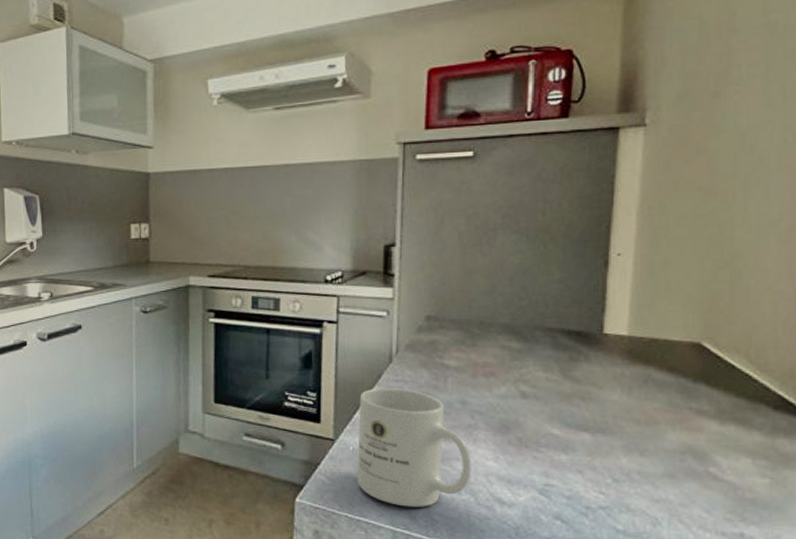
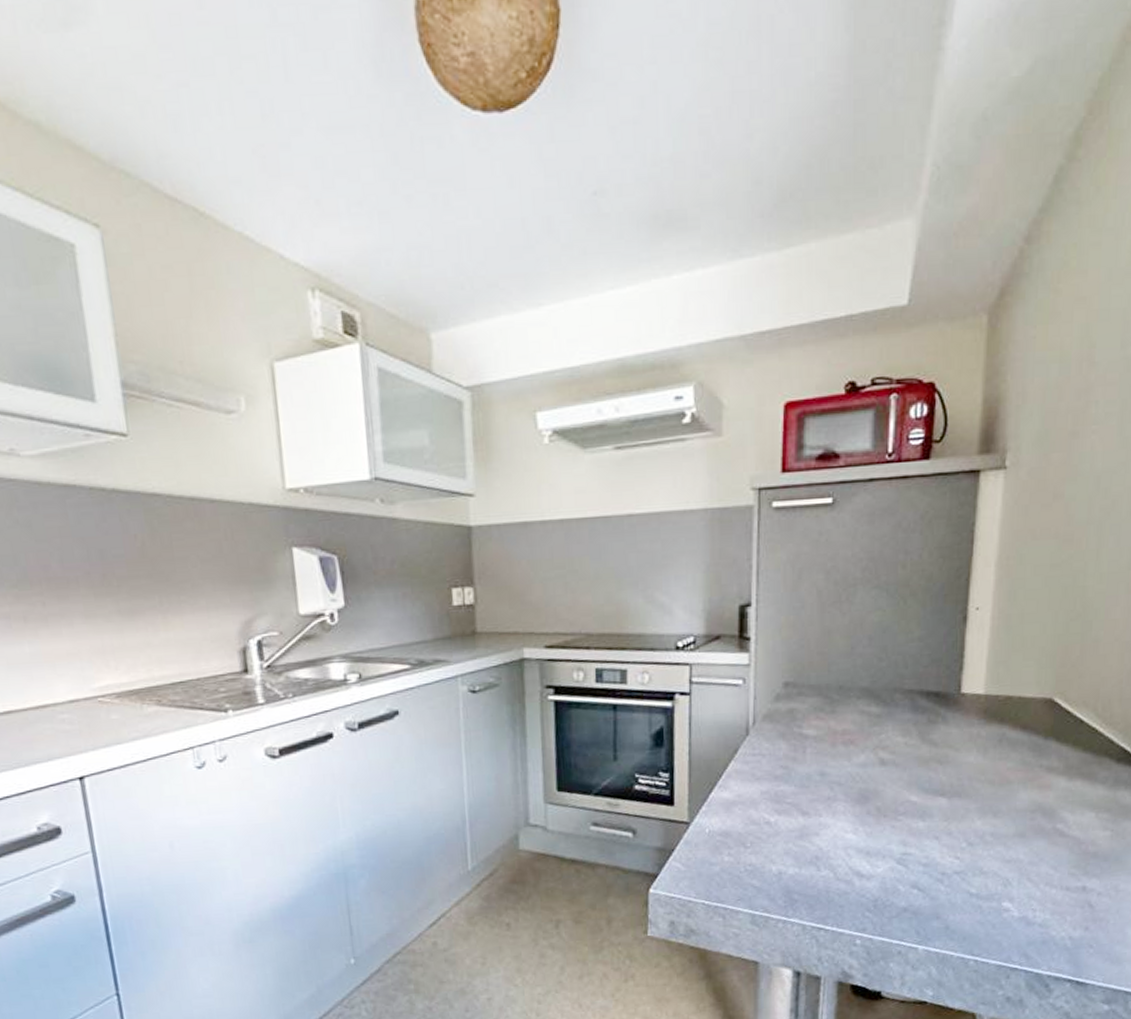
mug: present [357,387,472,507] -> none [714,762,831,889]

